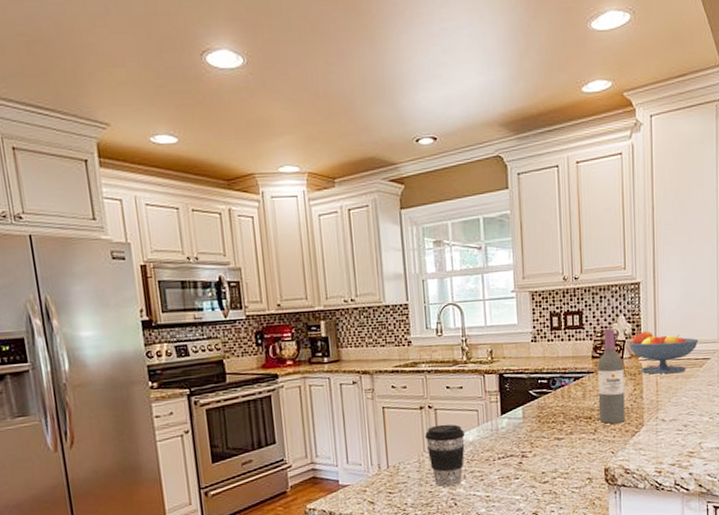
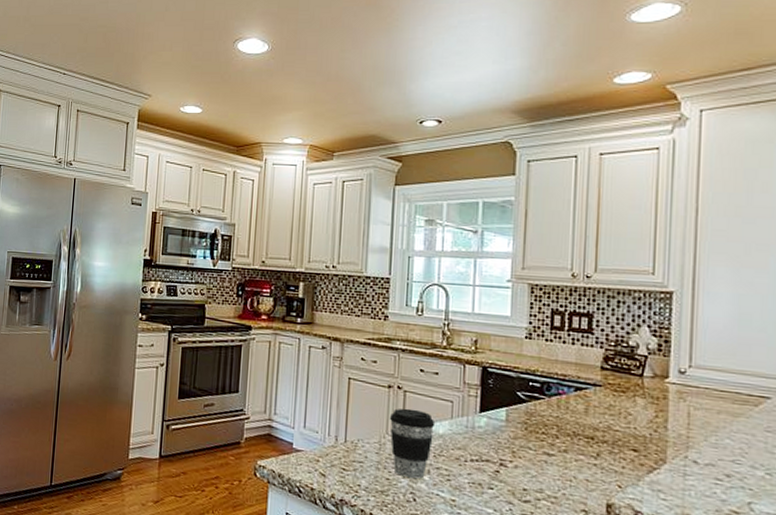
wine bottle: present [597,328,625,424] -> none [604,338,643,453]
fruit bowl: present [628,330,699,374] -> none [651,348,755,408]

